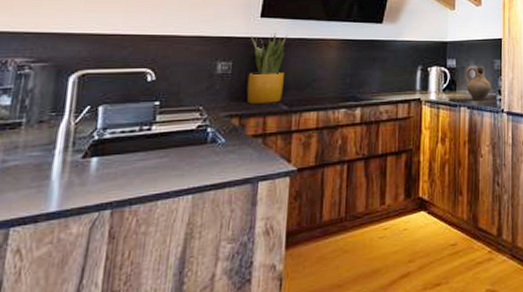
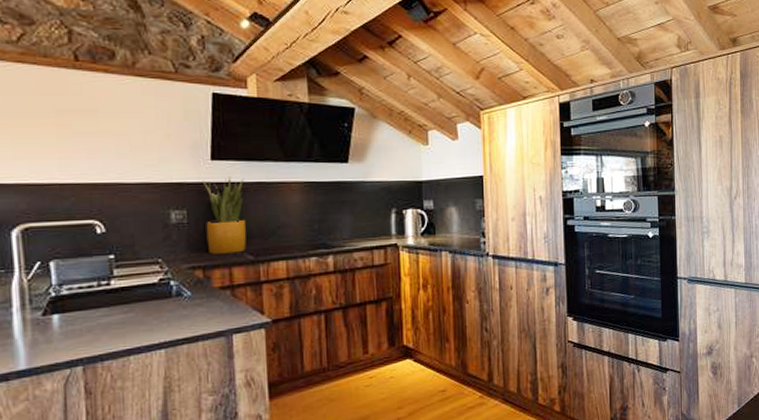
ceramic jug: present [466,65,491,102] -> none [445,206,474,245]

